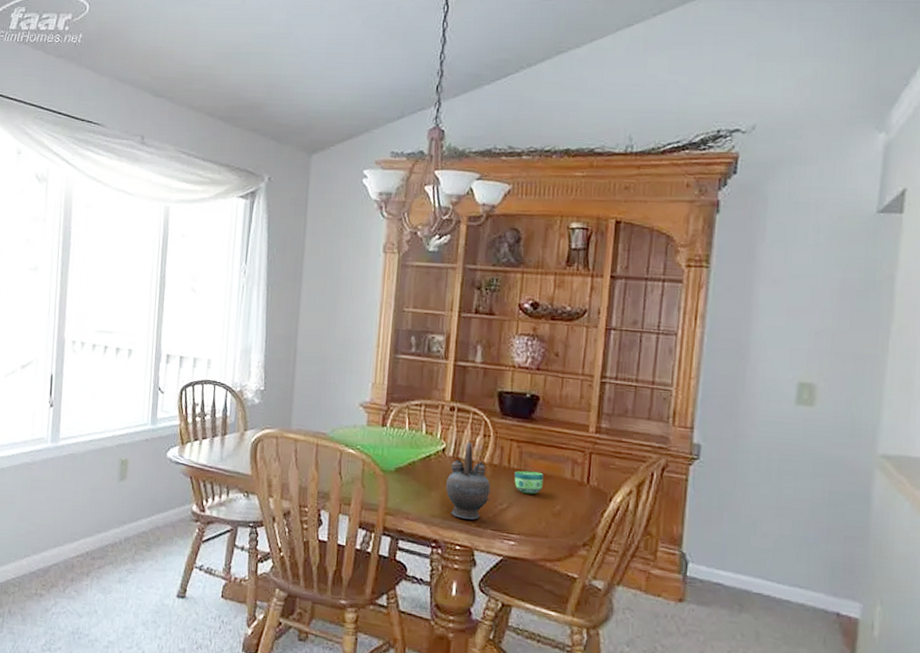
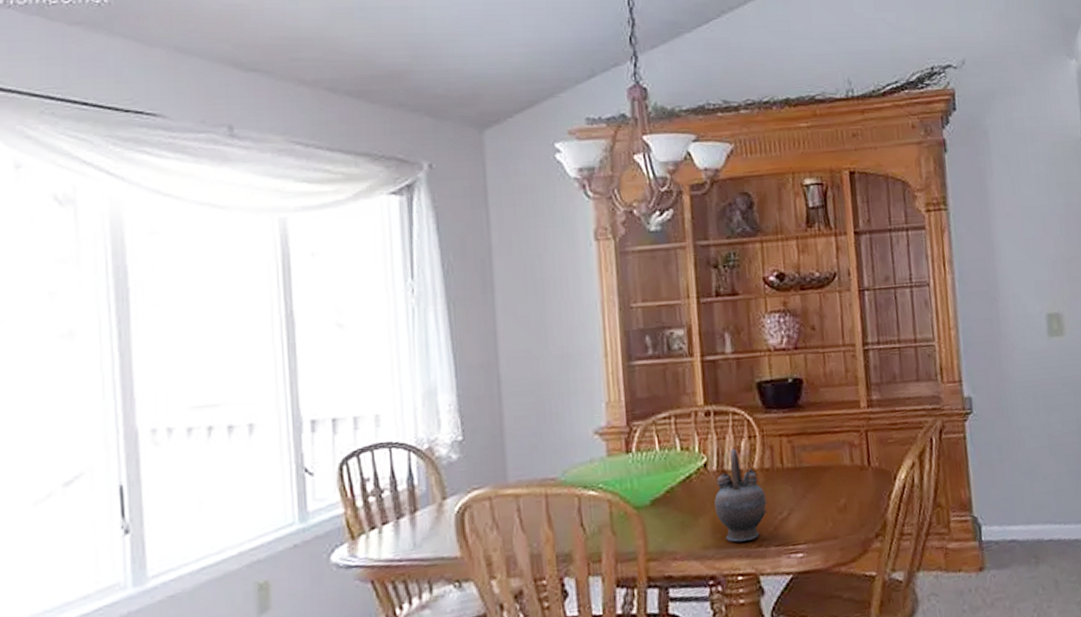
cup: present [514,470,544,494] -> none [790,465,823,494]

